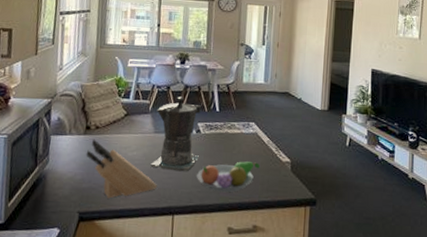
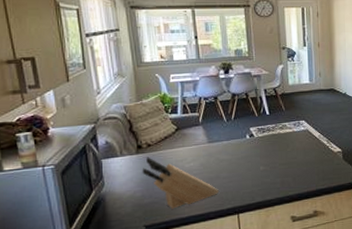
coffee maker: present [150,96,201,172] -> none [207,105,255,175]
fruit bowl: present [197,161,261,193] -> none [256,156,315,188]

